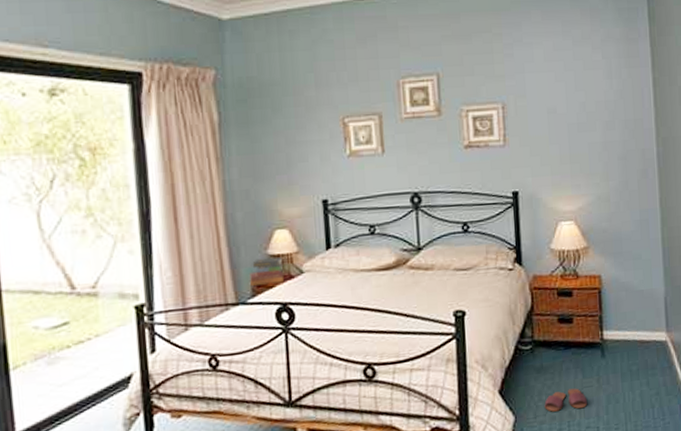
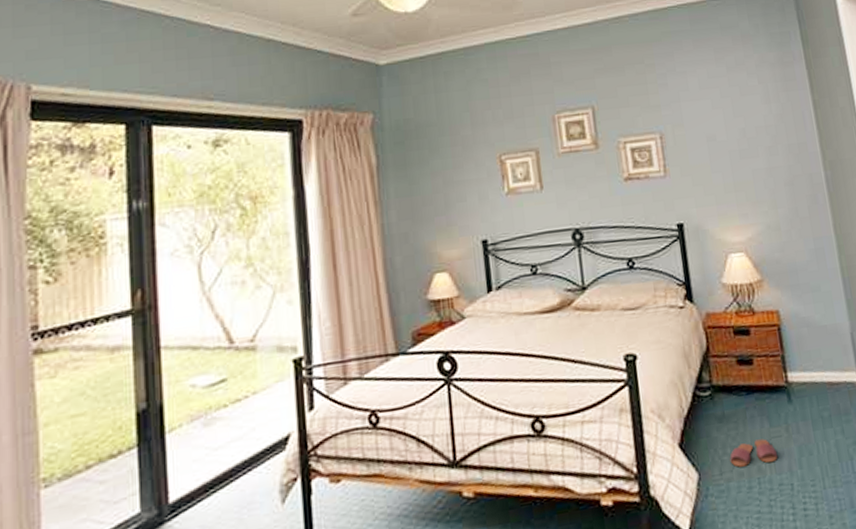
books: present [250,256,285,286] -> none [410,302,446,334]

